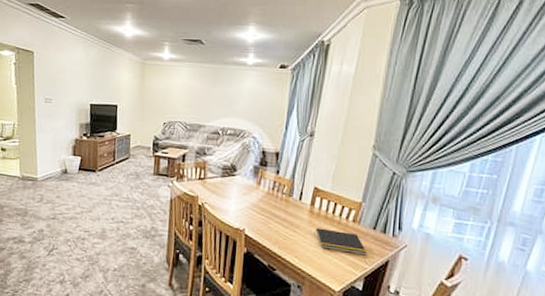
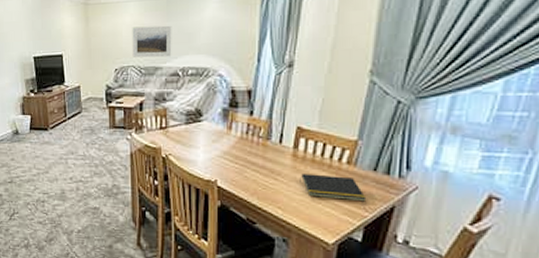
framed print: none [180,88,216,118] -> present [132,25,172,58]

